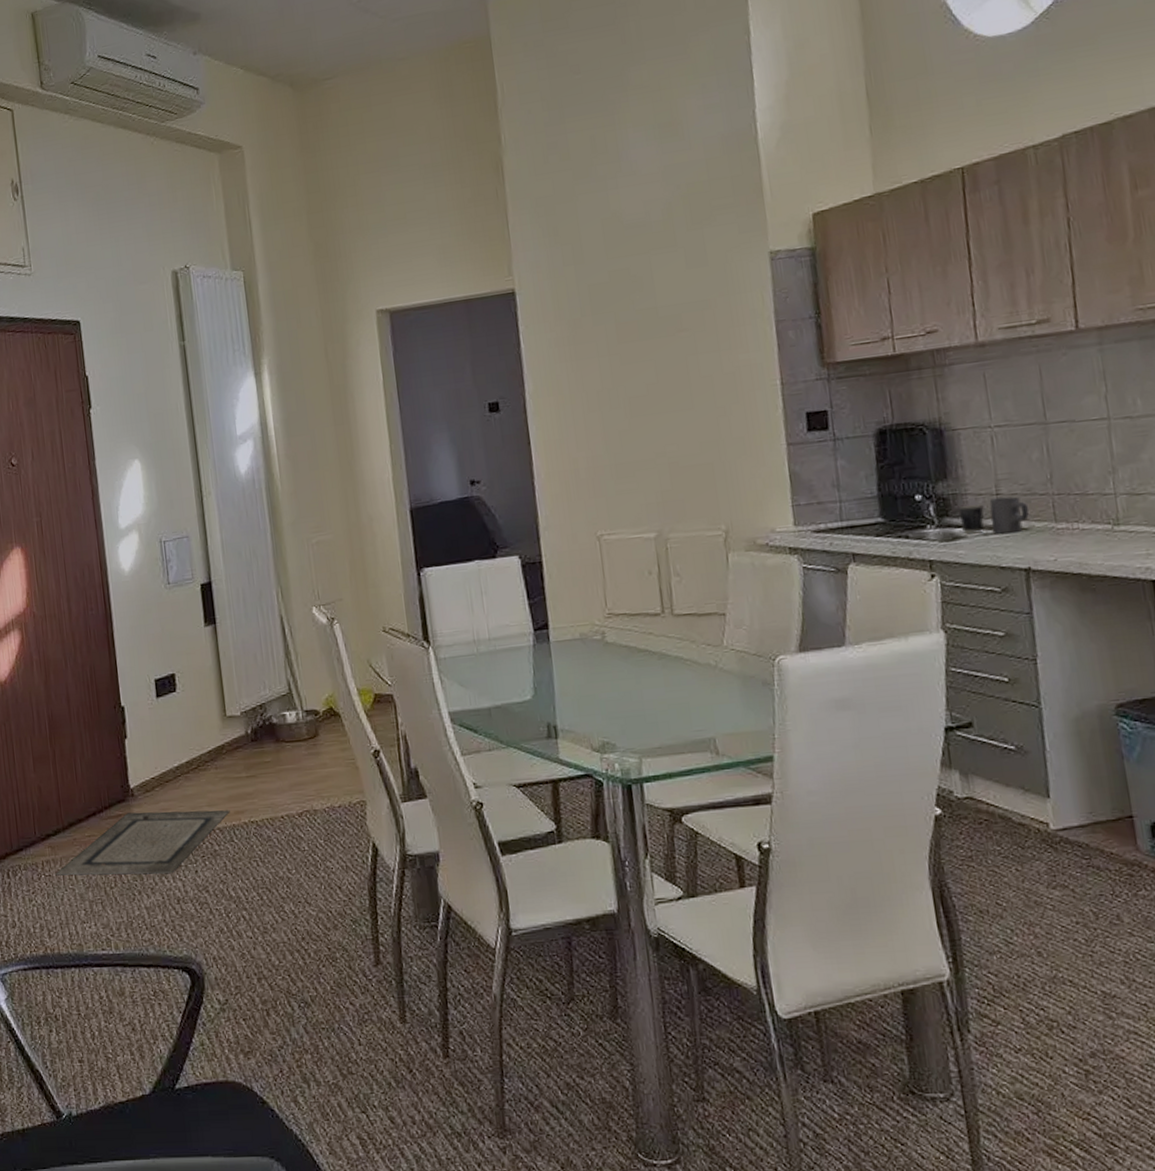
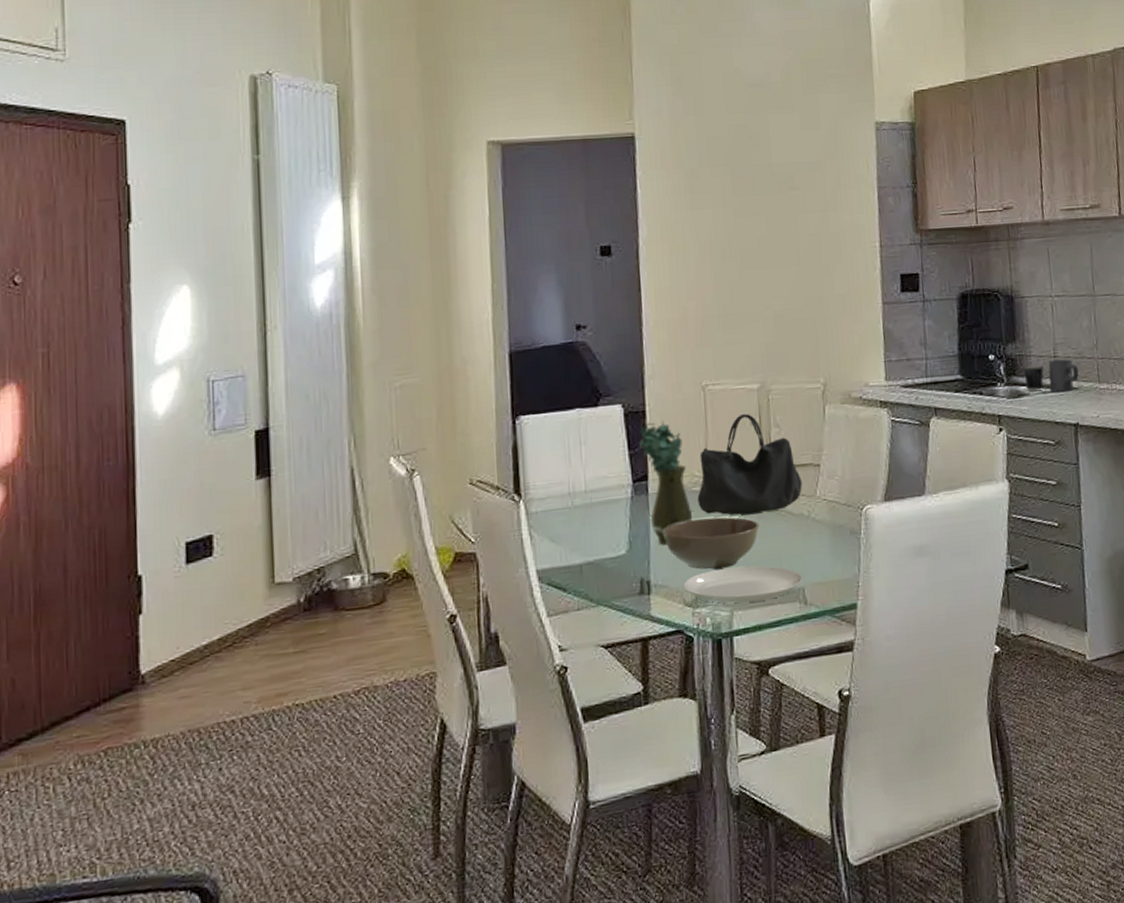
doormat: present [55,810,230,876] -> none [25,693,270,790]
vase: none [538,570,595,691] -> present [639,419,692,545]
bowl: none [567,665,665,717] -> present [663,517,760,570]
plate: none [589,714,713,751] -> present [683,566,803,604]
handbag: none [598,563,708,664] -> present [697,414,802,515]

